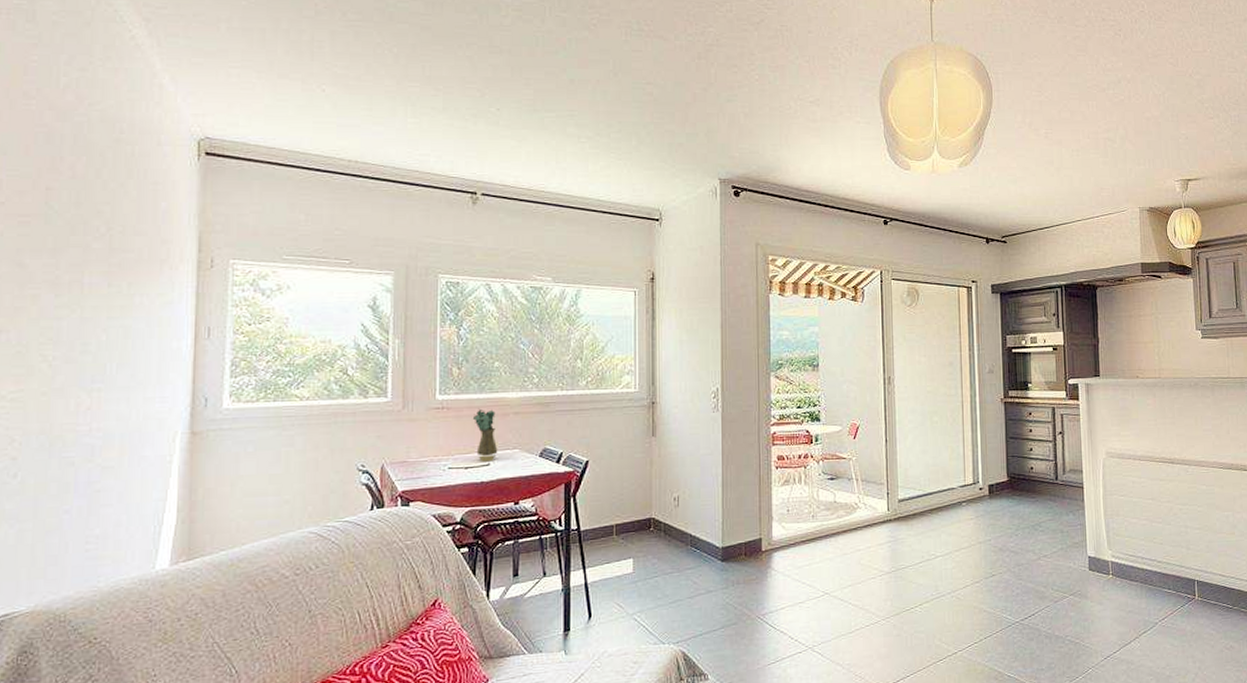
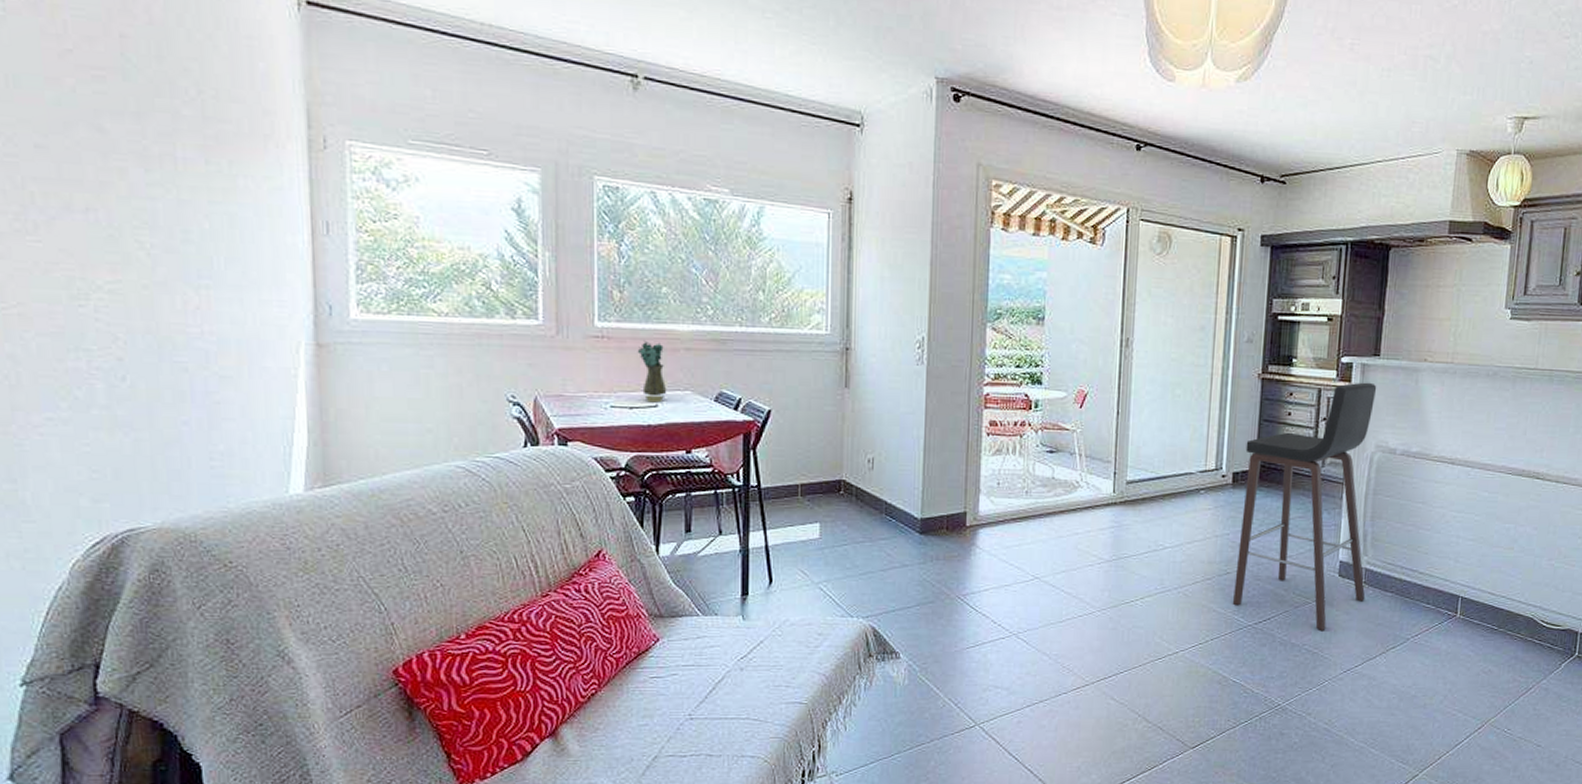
bar stool: none [997,399,1115,623] -> present [1232,382,1377,632]

